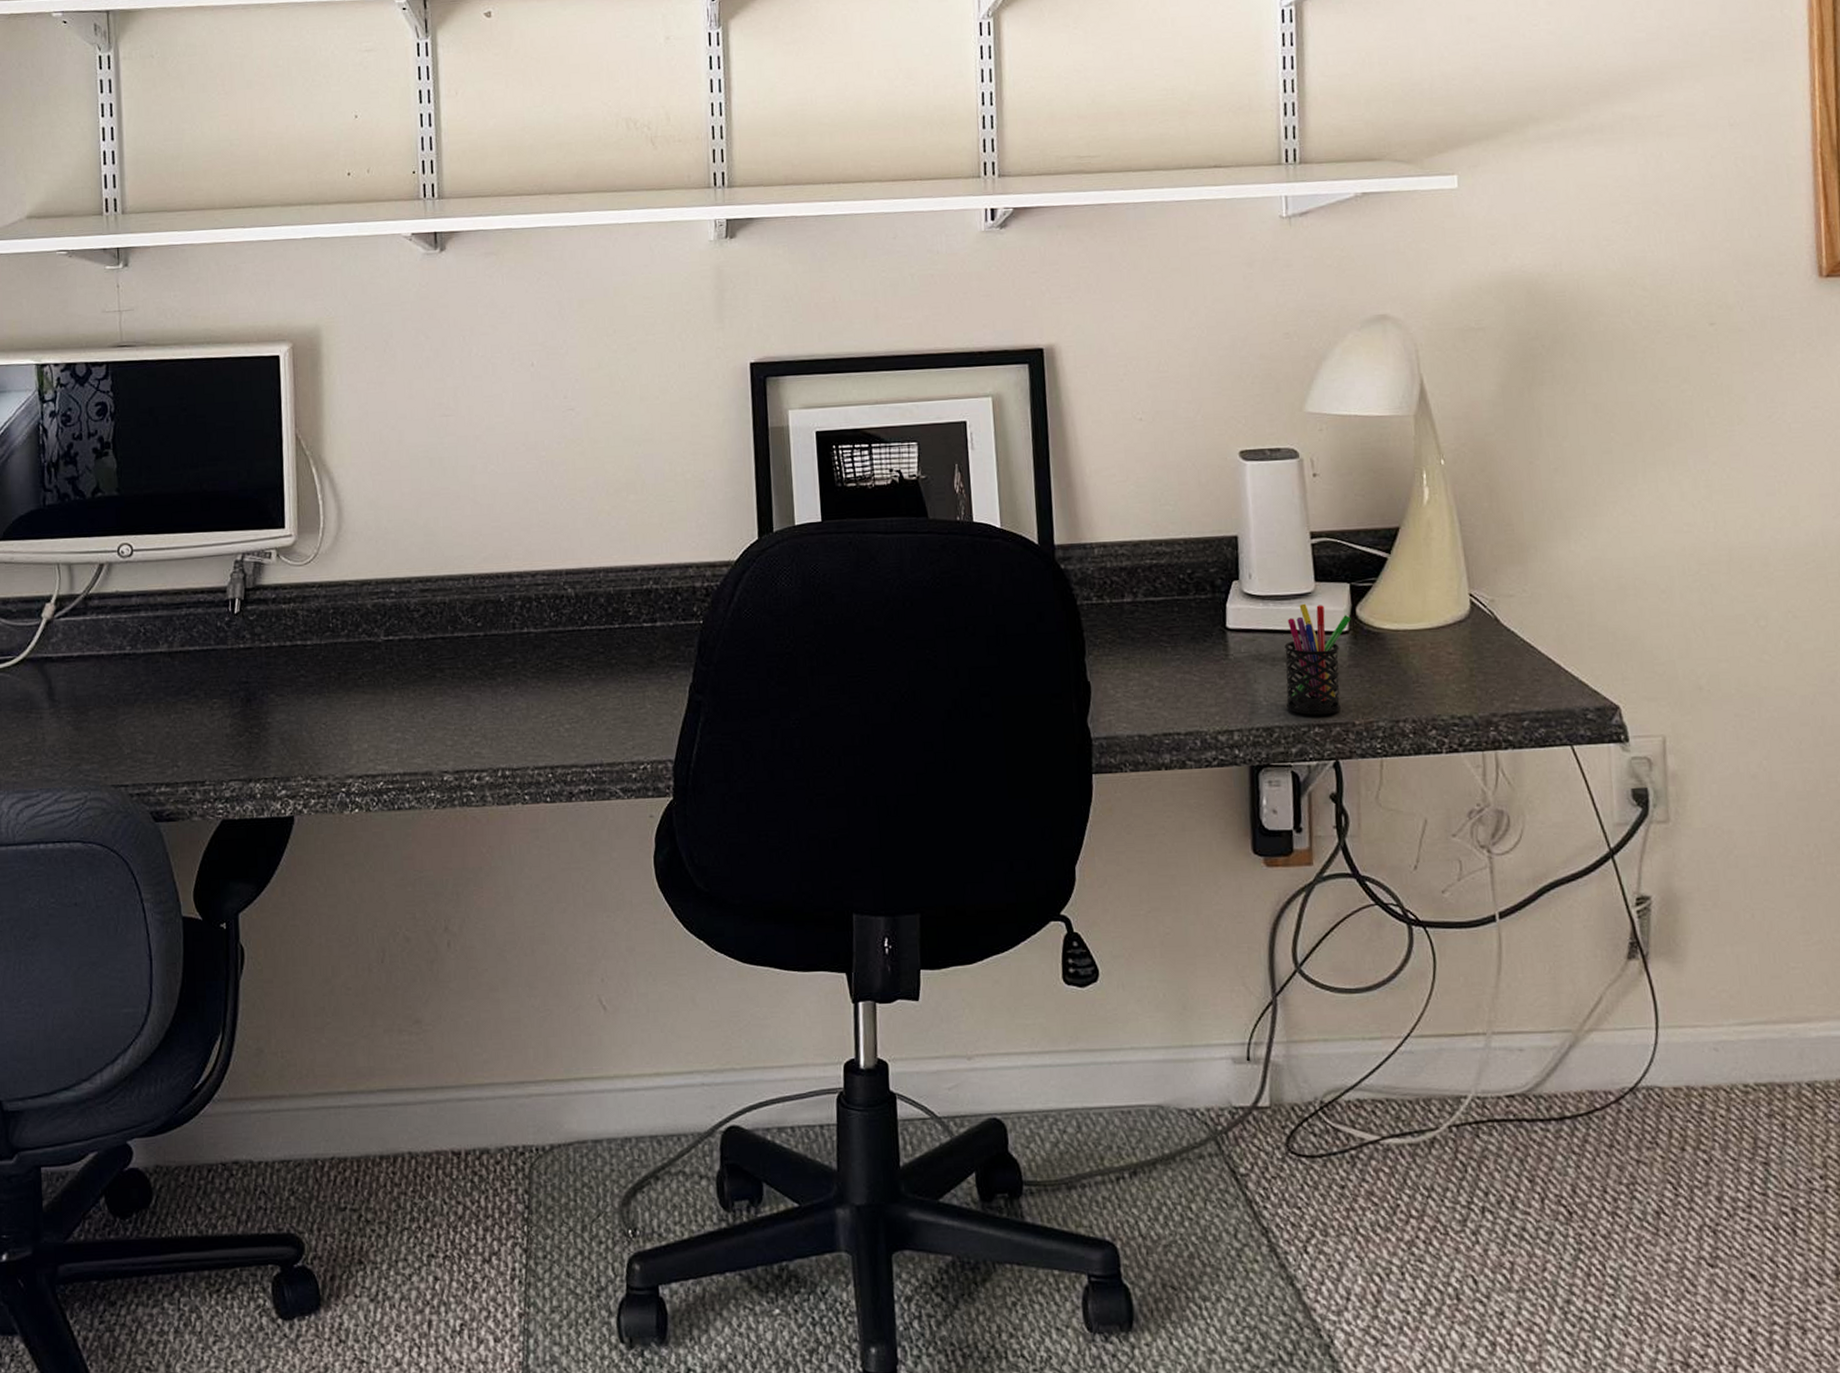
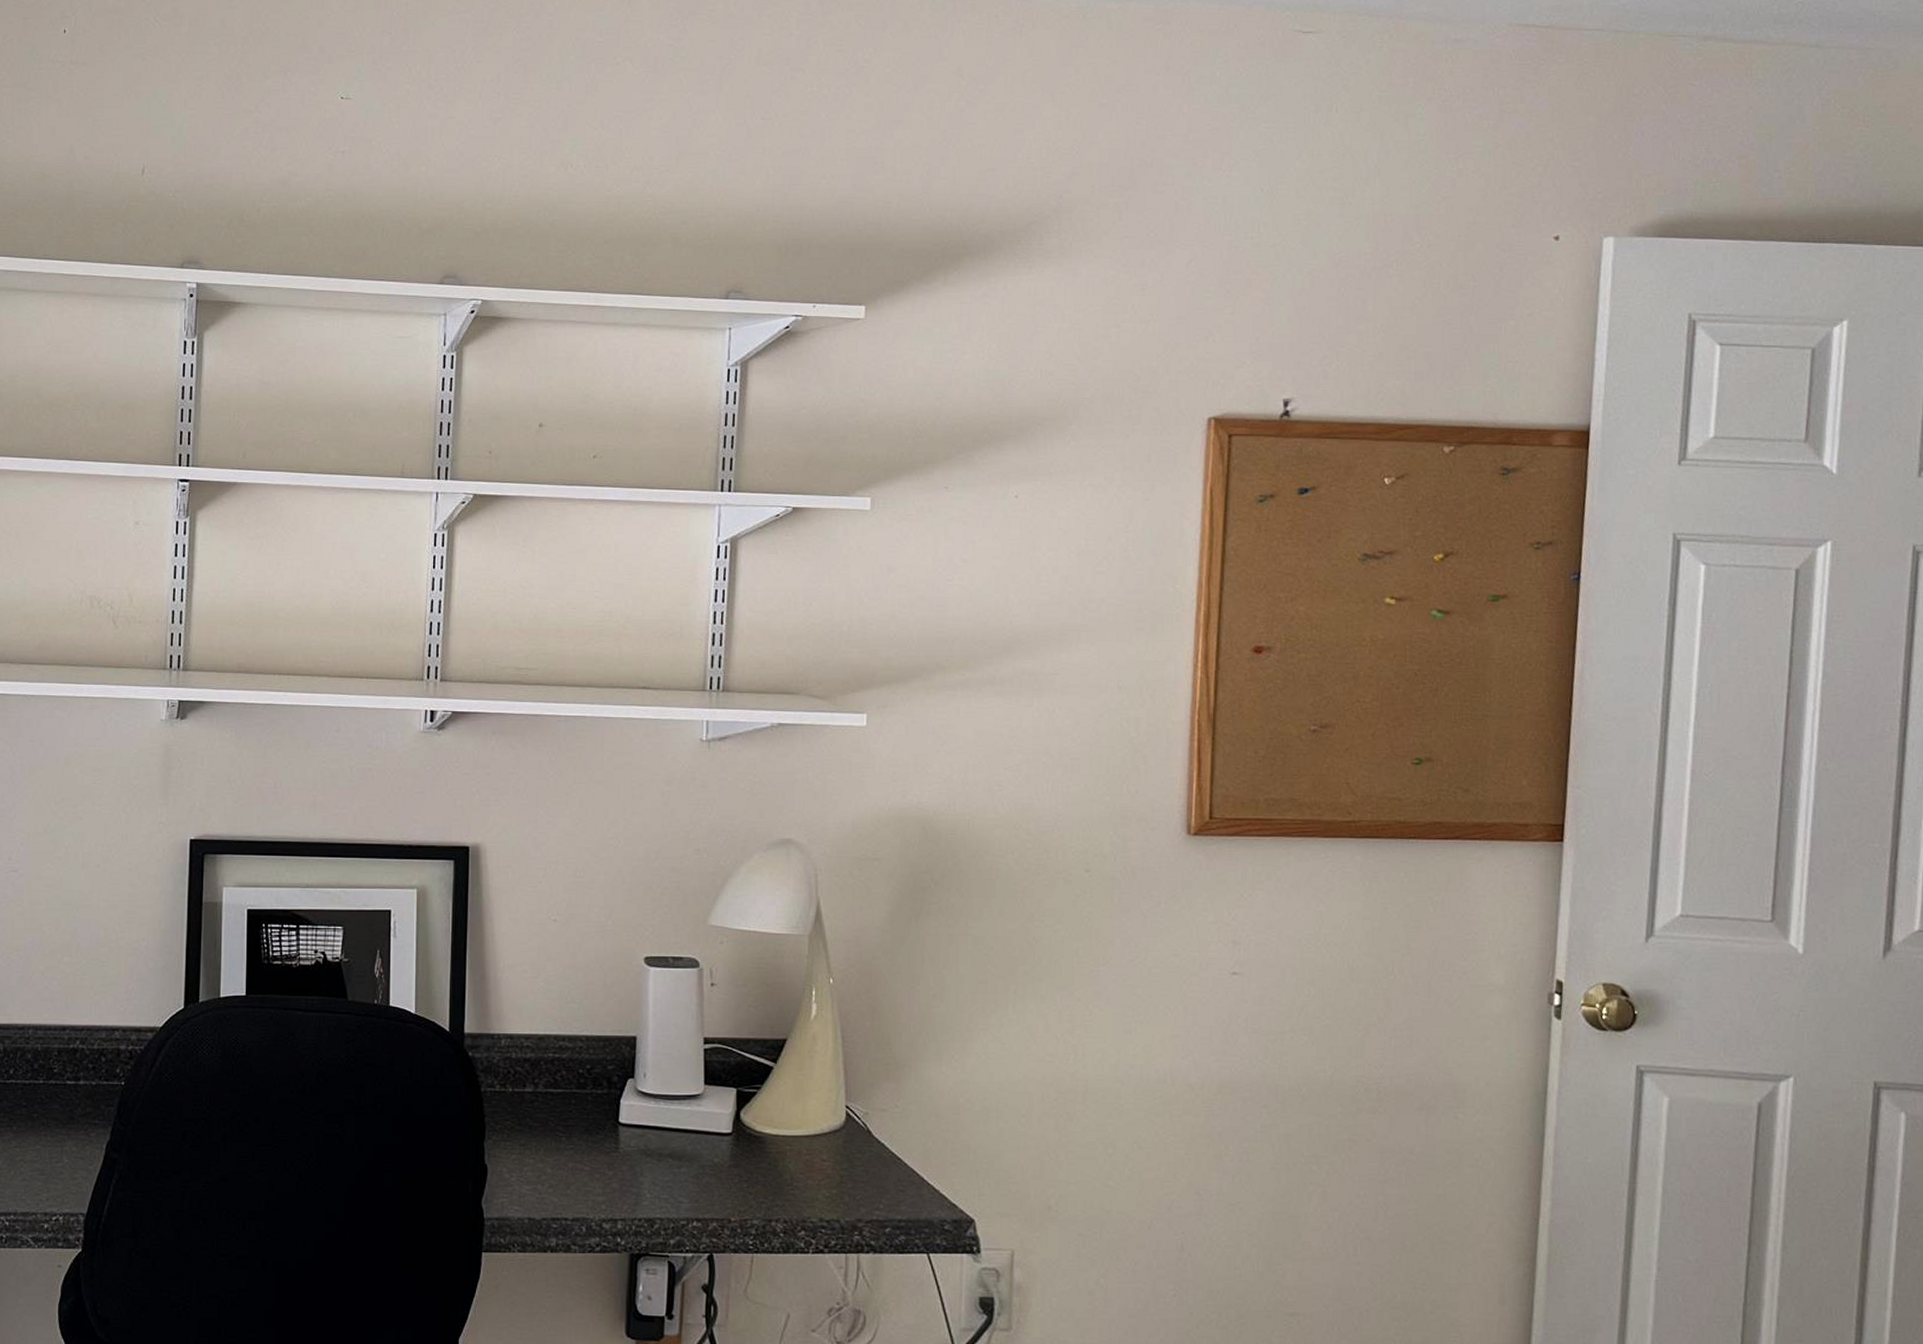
pen holder: present [1284,603,1351,716] -> none [668,1104,735,1210]

